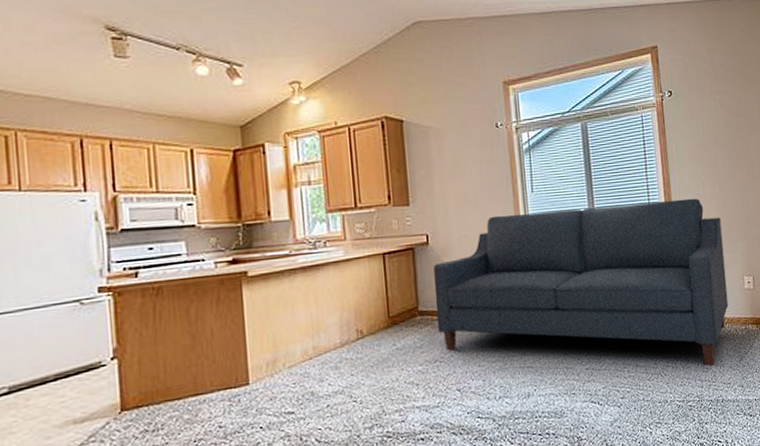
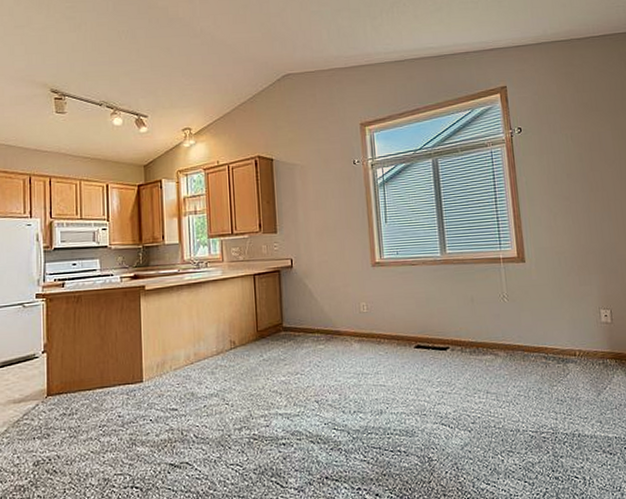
sofa: present [434,198,729,367] -> none [296,230,584,400]

